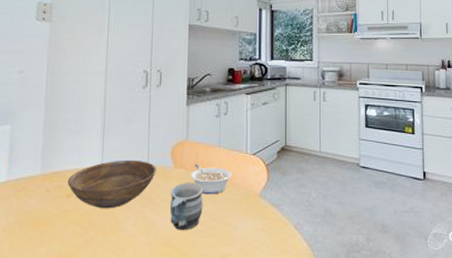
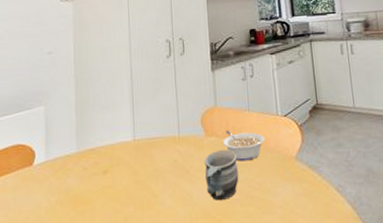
bowl: present [67,159,157,209] -> none [102,130,188,184]

